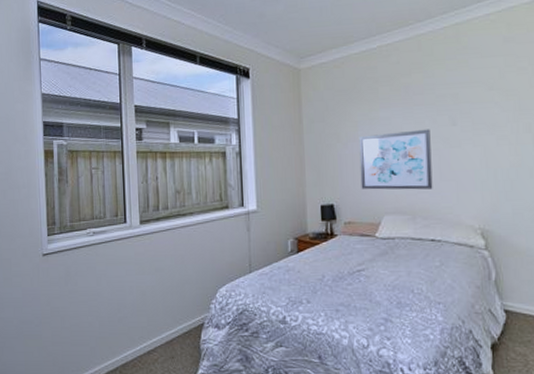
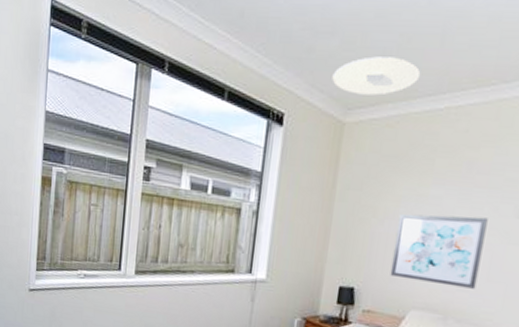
ceiling light: none [283,13,353,46] -> present [332,56,421,96]

